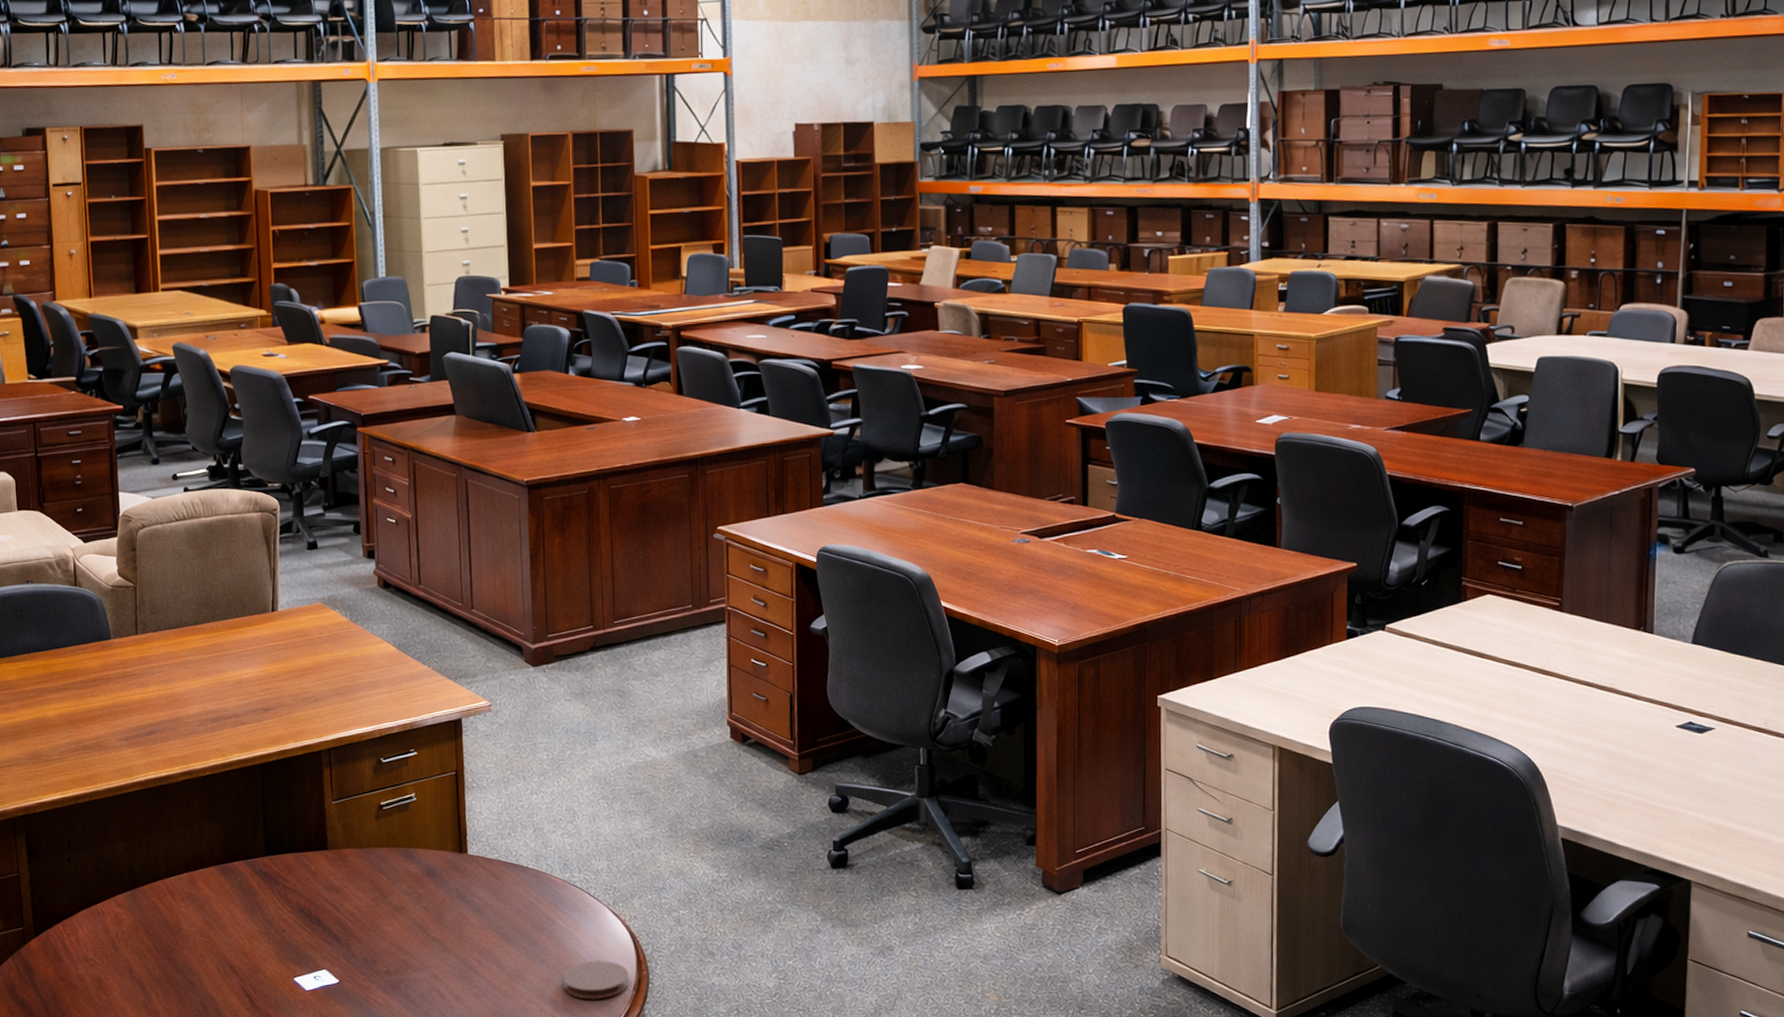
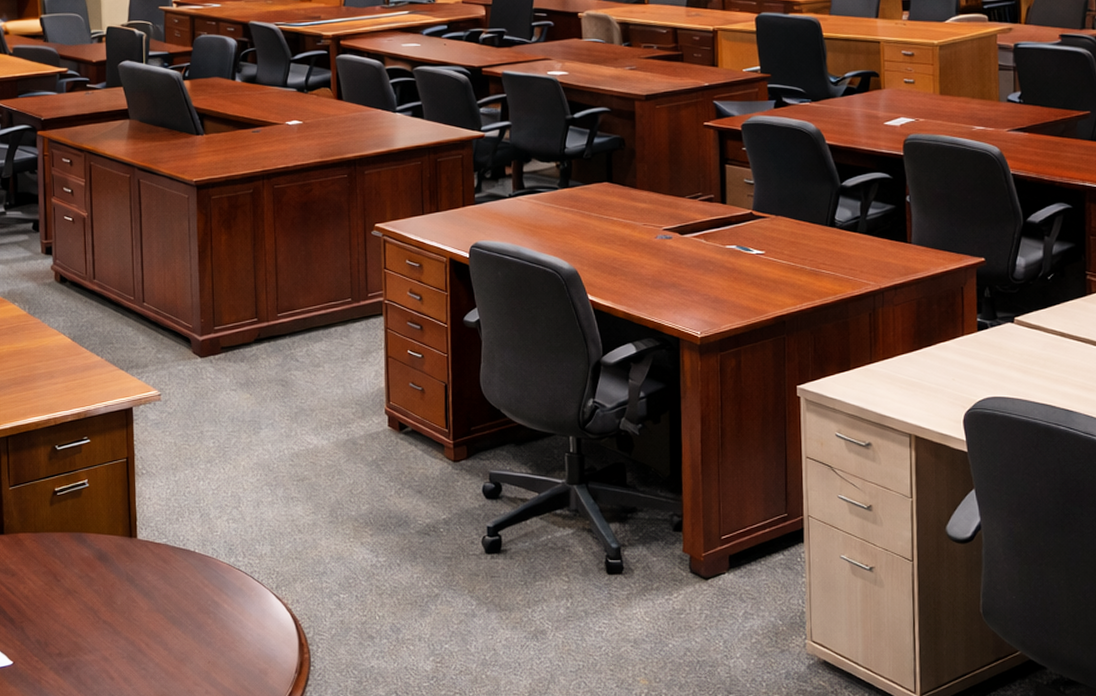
coaster: present [562,961,629,999] -> none [227,643,291,682]

